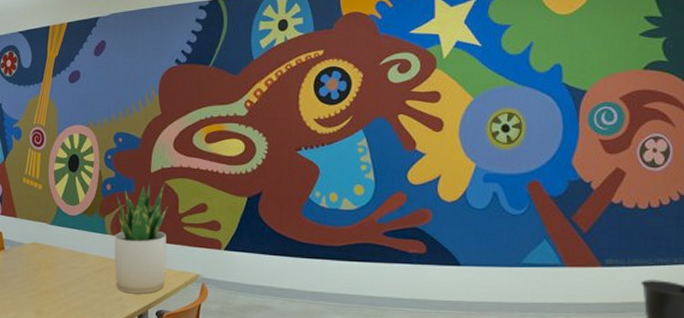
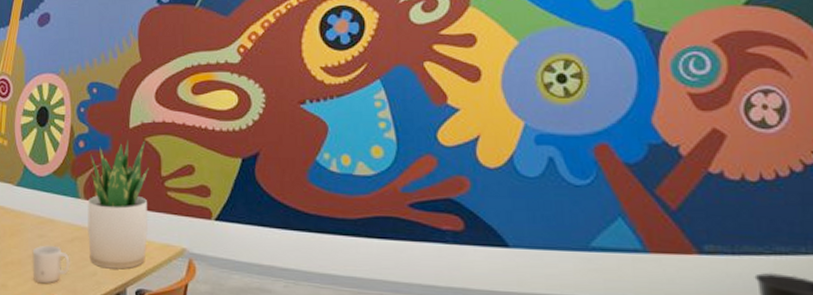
mug: none [65,275,99,308] -> present [32,245,70,283]

